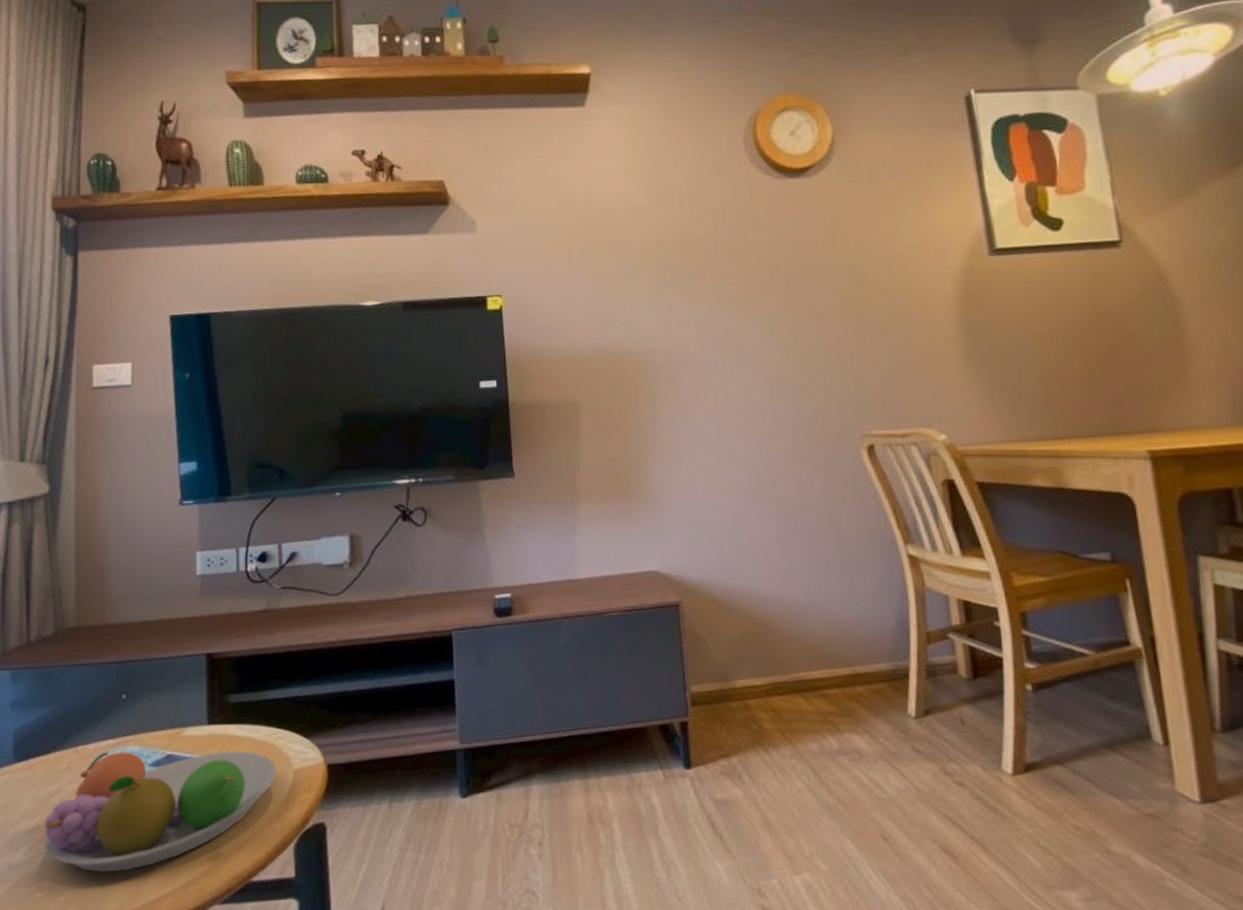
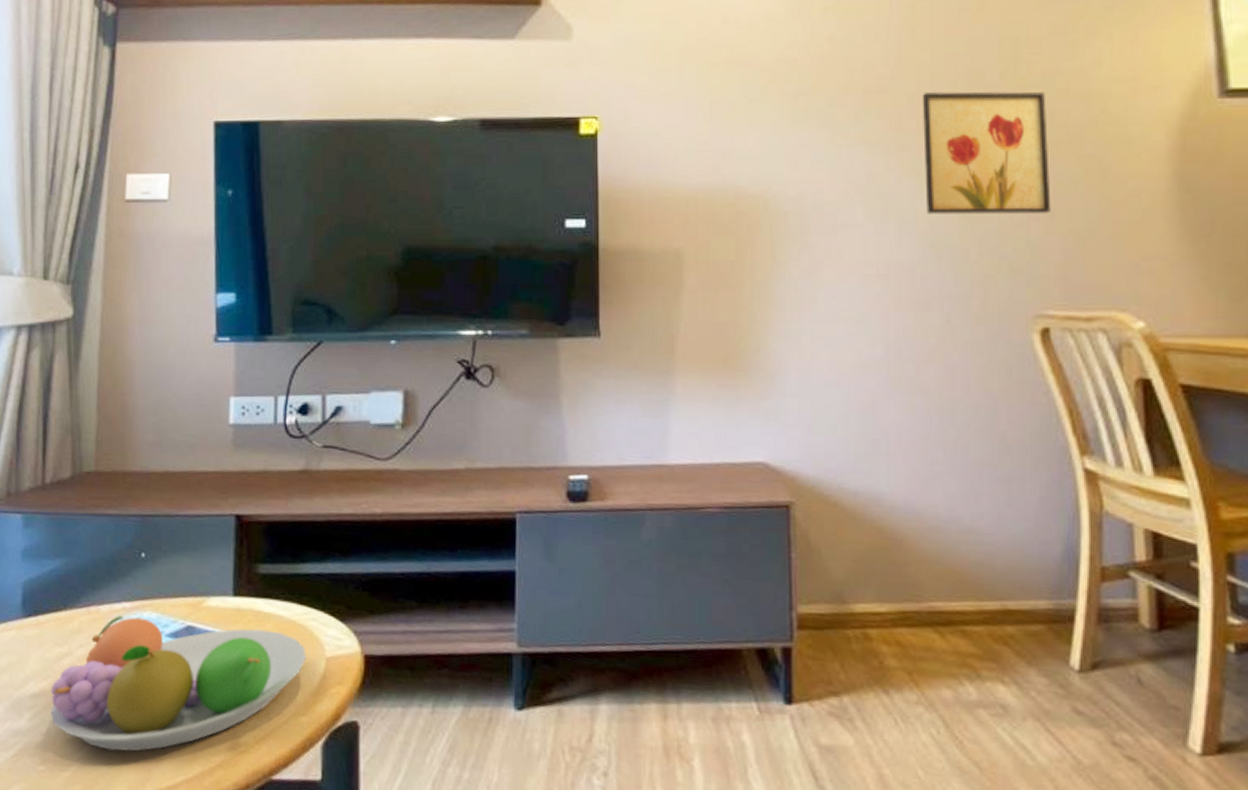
wall art: none [762,258,869,360] -> present [922,91,1051,214]

